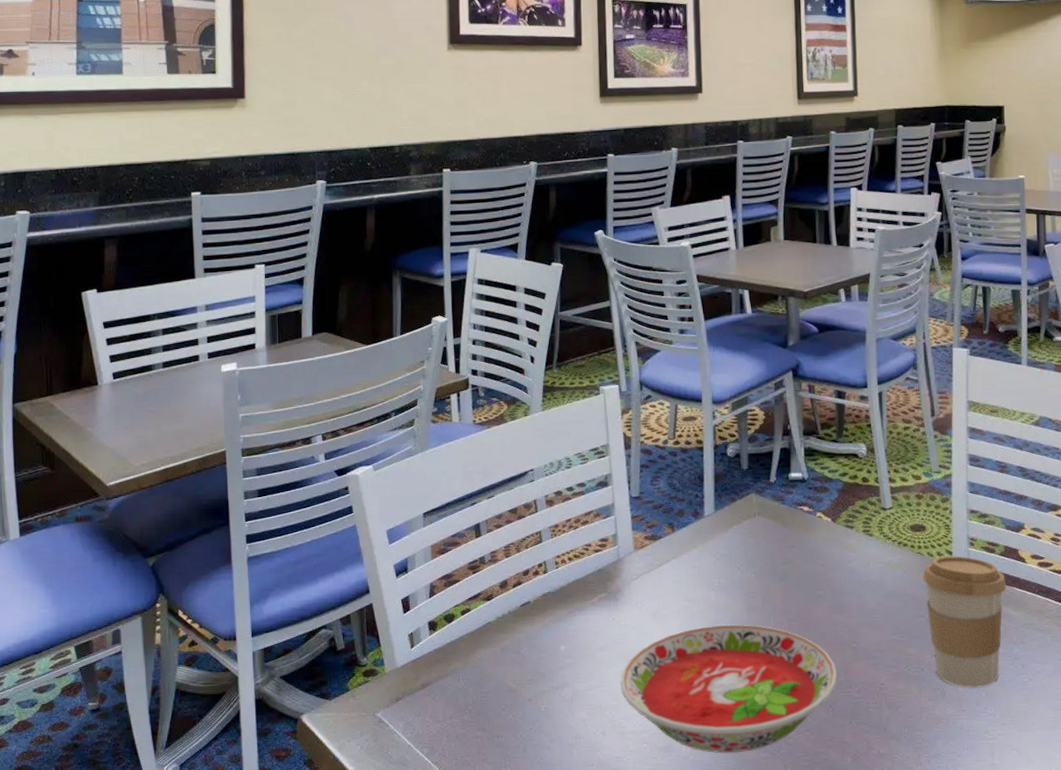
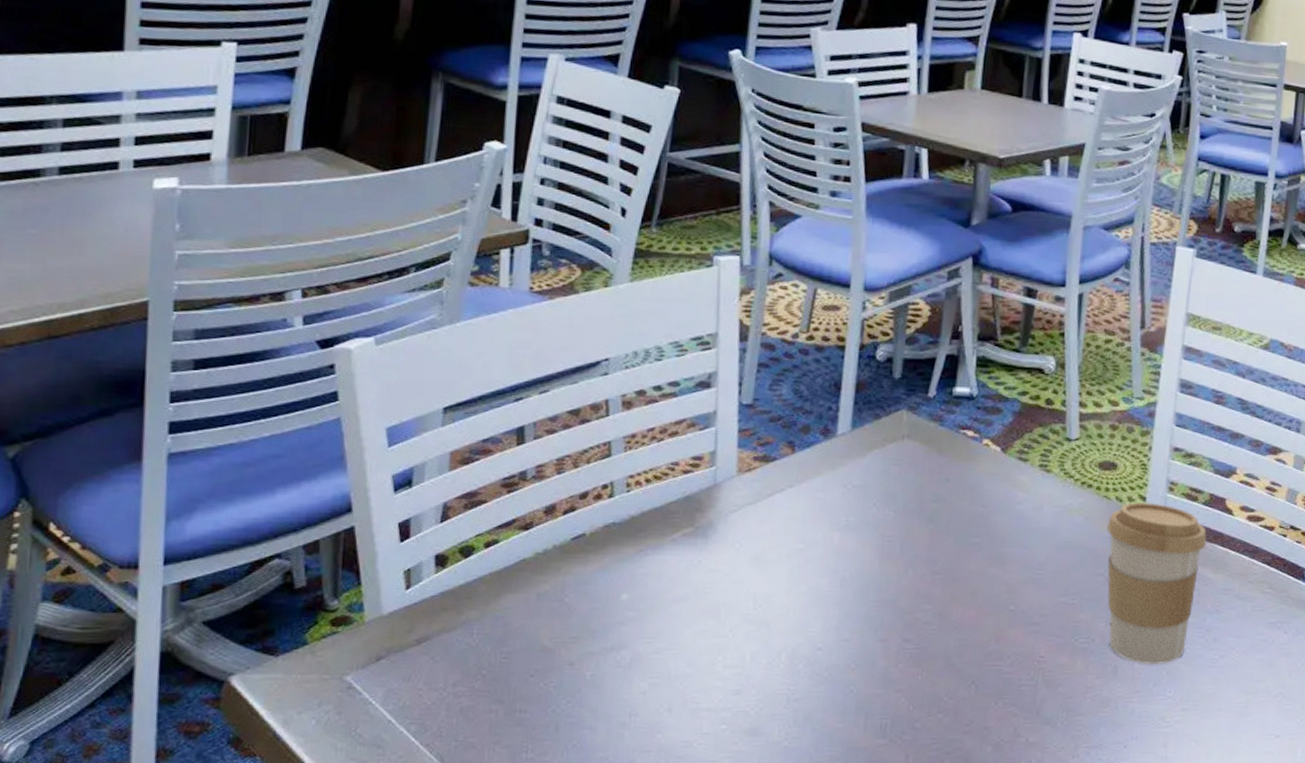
bowl: present [620,624,838,754] -> none [699,575,987,739]

